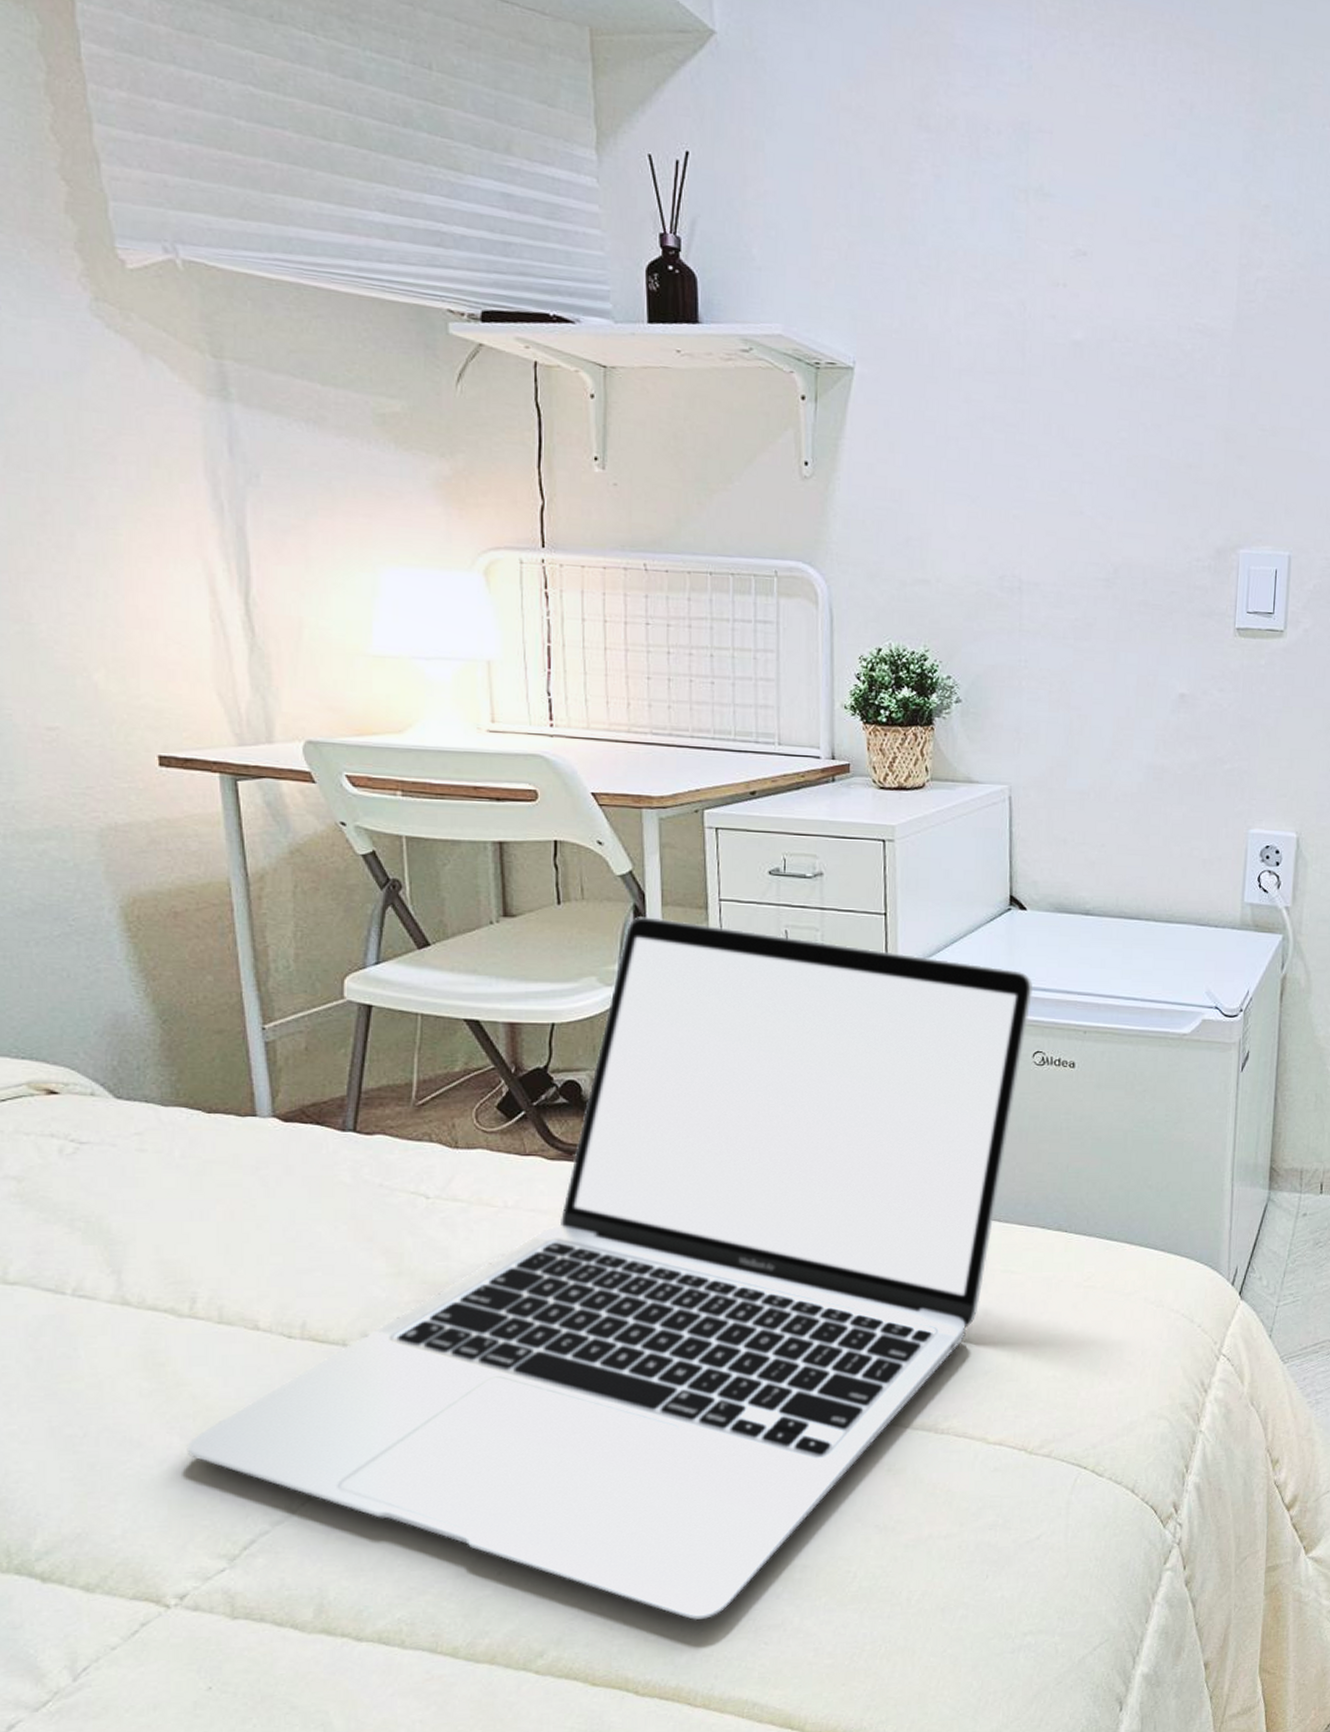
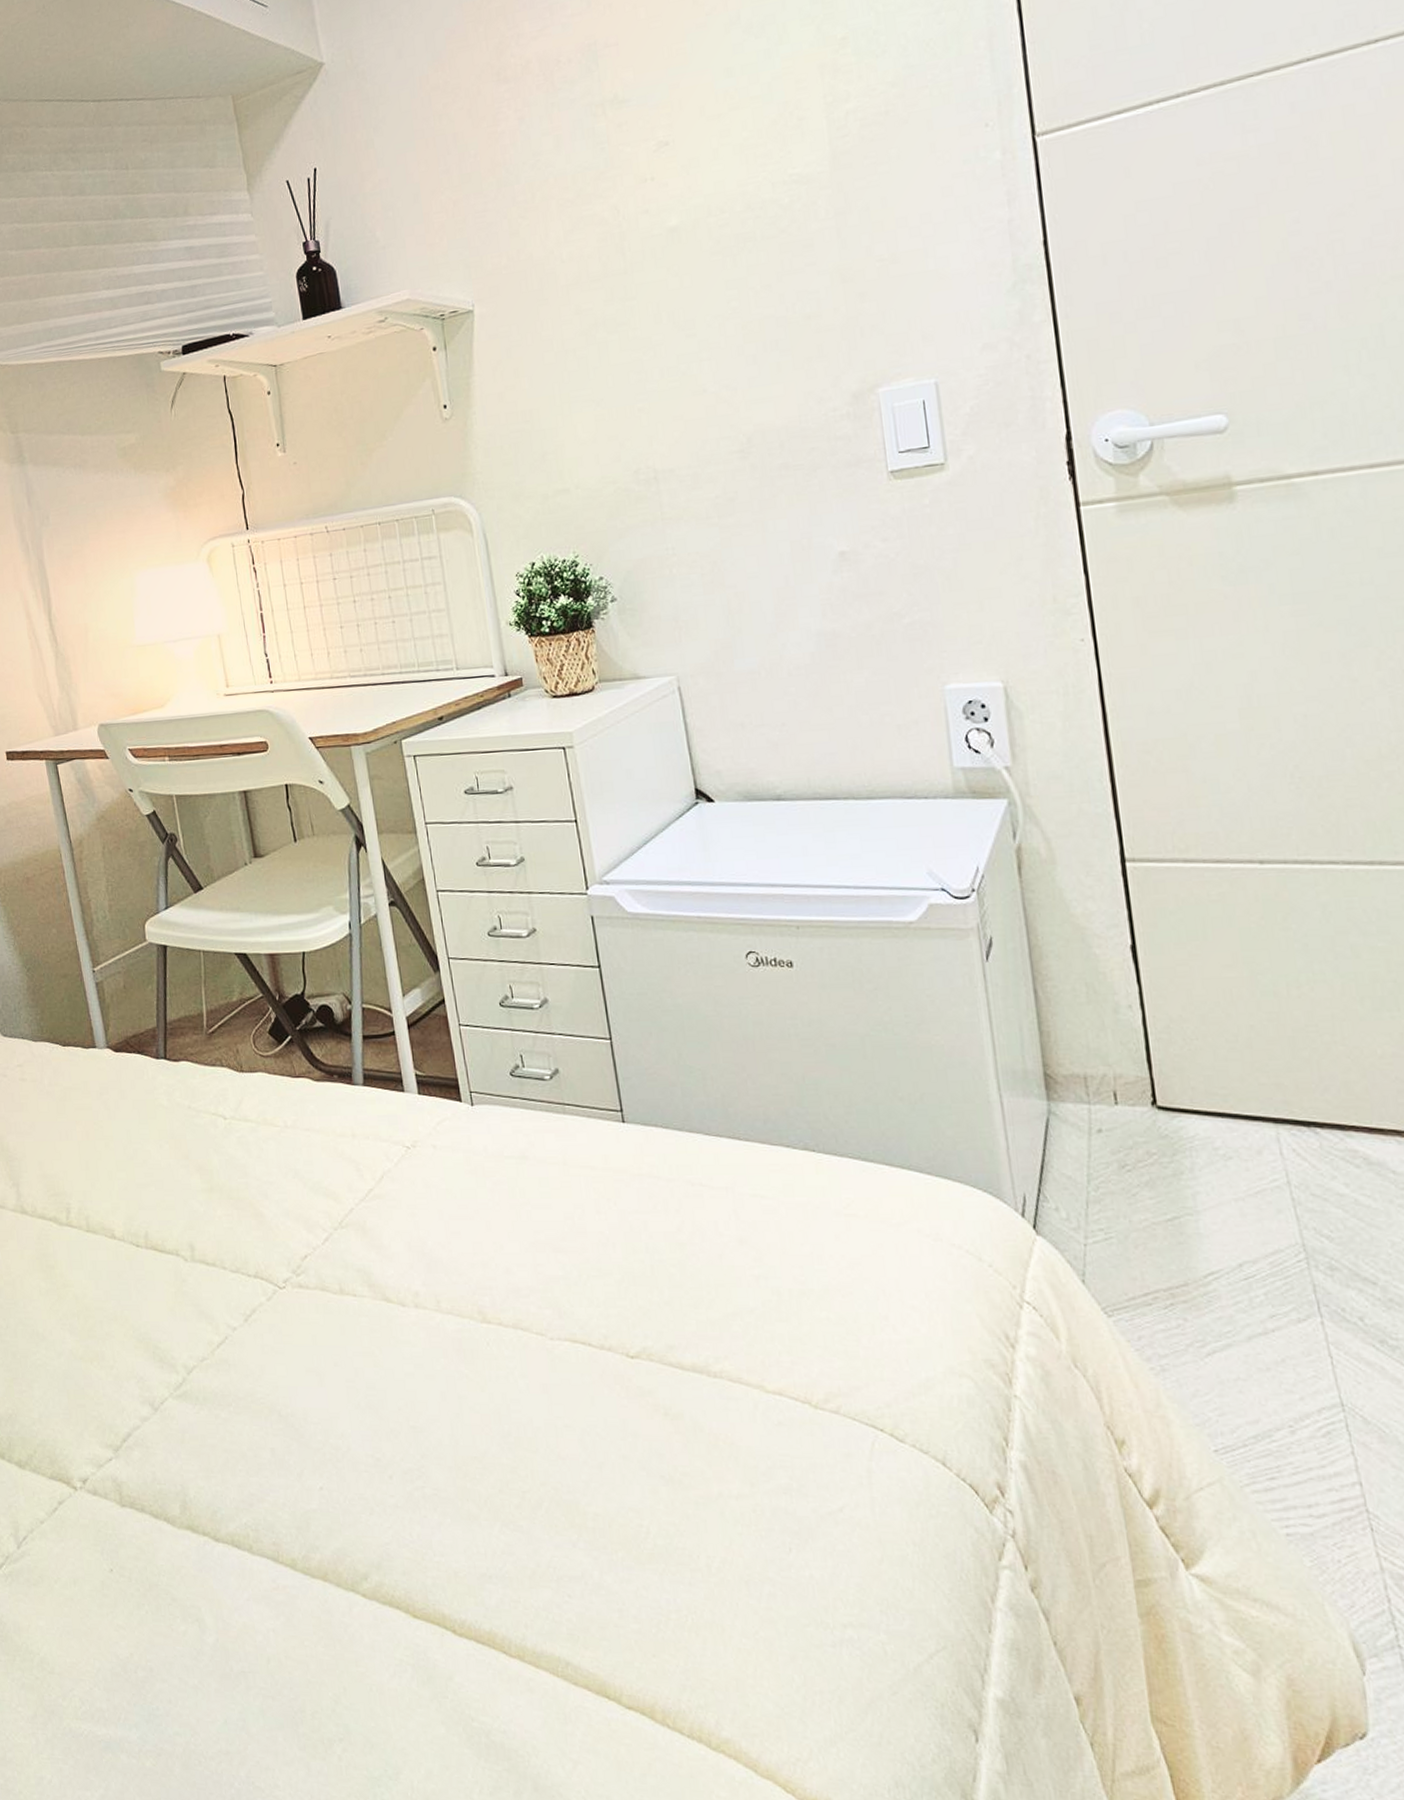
laptop: present [186,917,1033,1621] -> none [75,846,735,1561]

